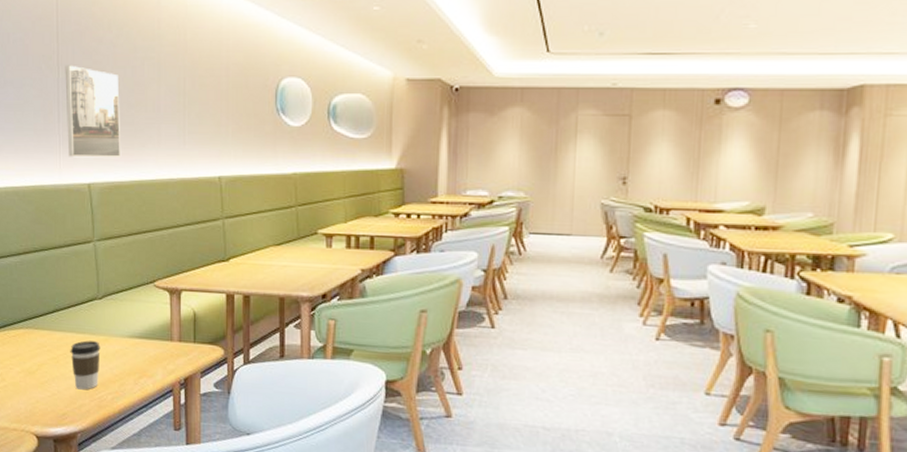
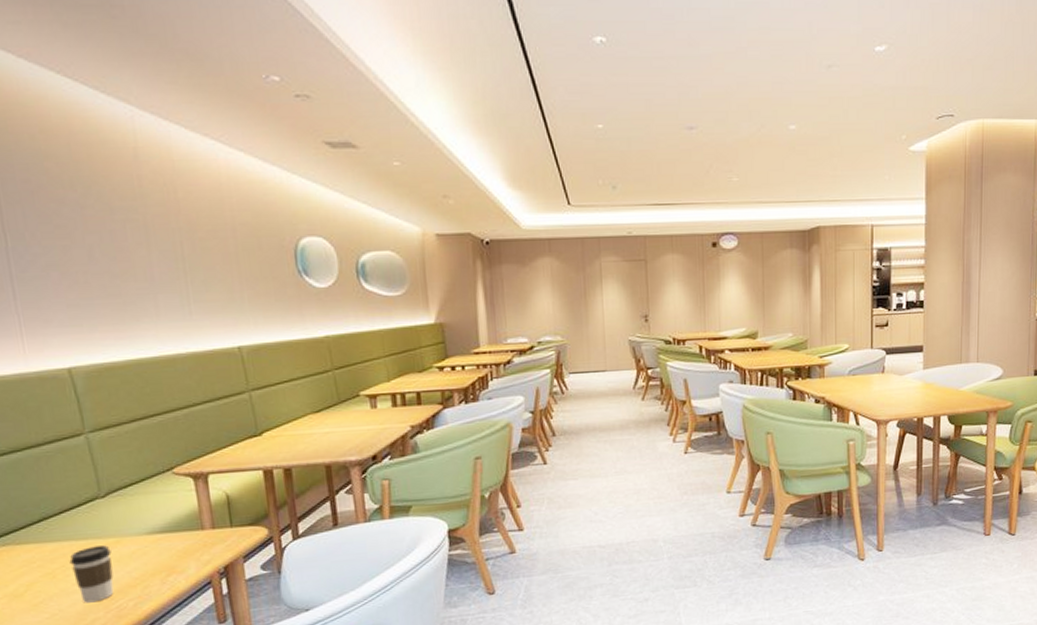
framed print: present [65,65,120,158] -> none [14,231,108,340]

